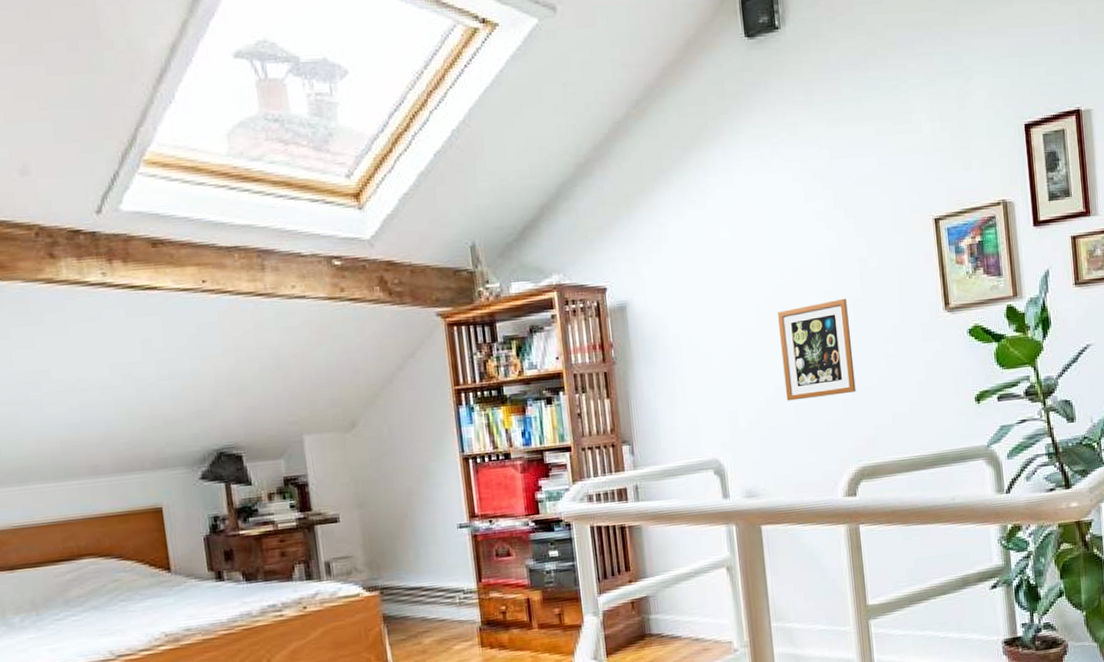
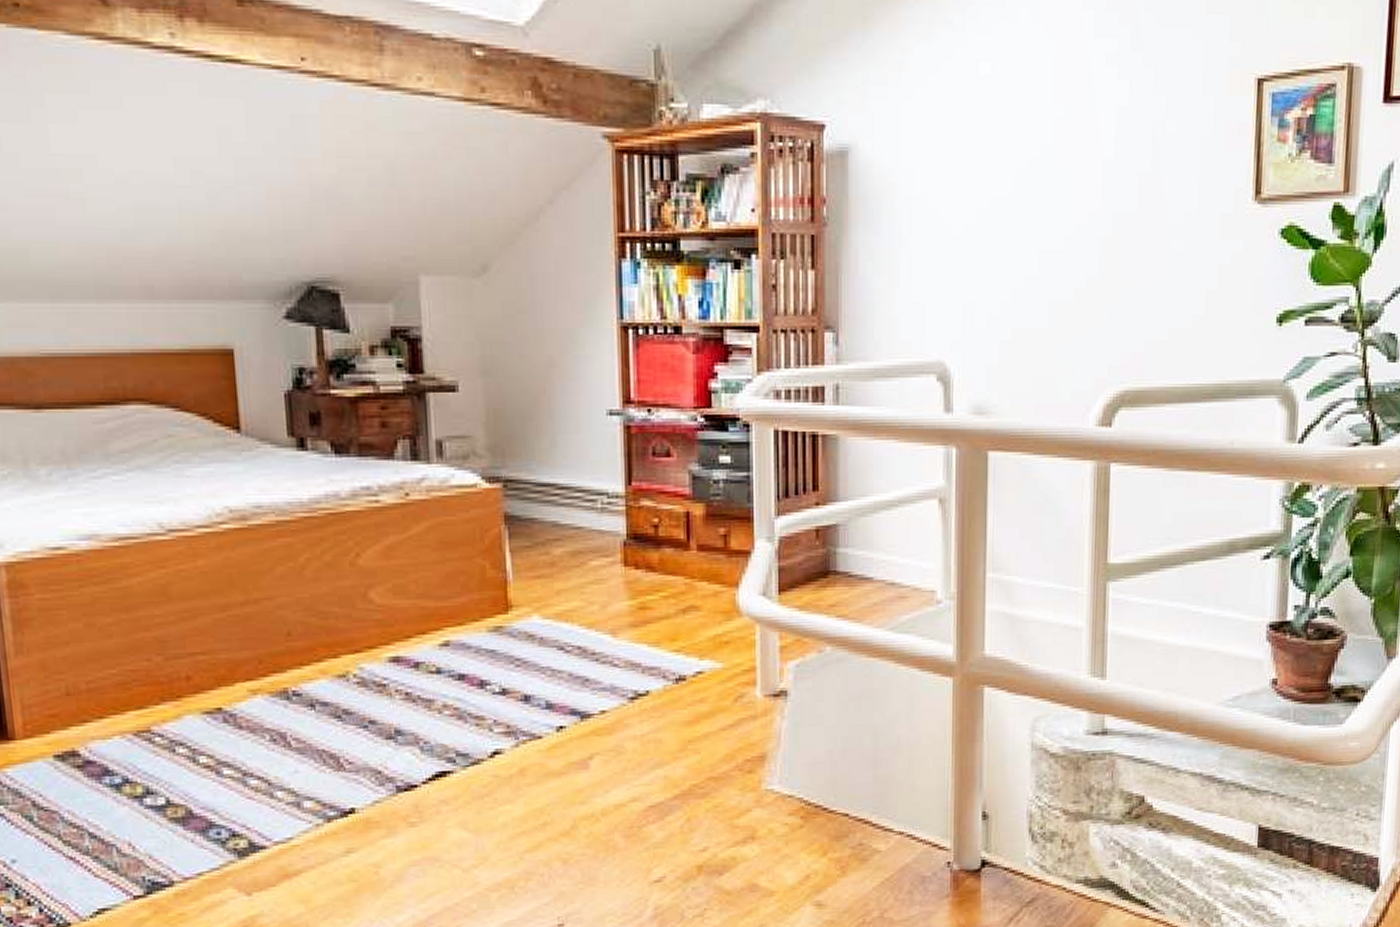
picture frame: present [778,298,856,401] -> none [1039,171,1131,297]

